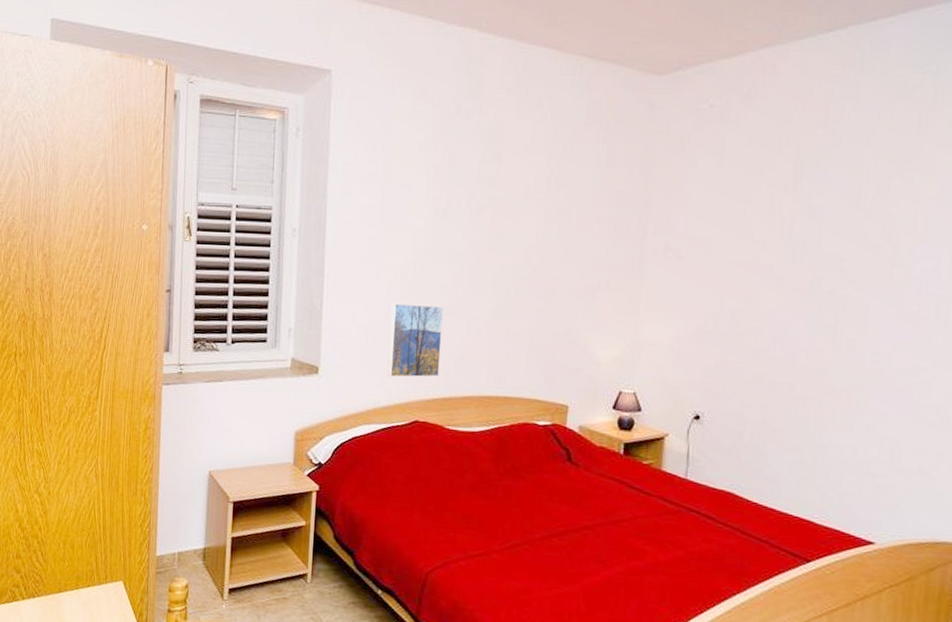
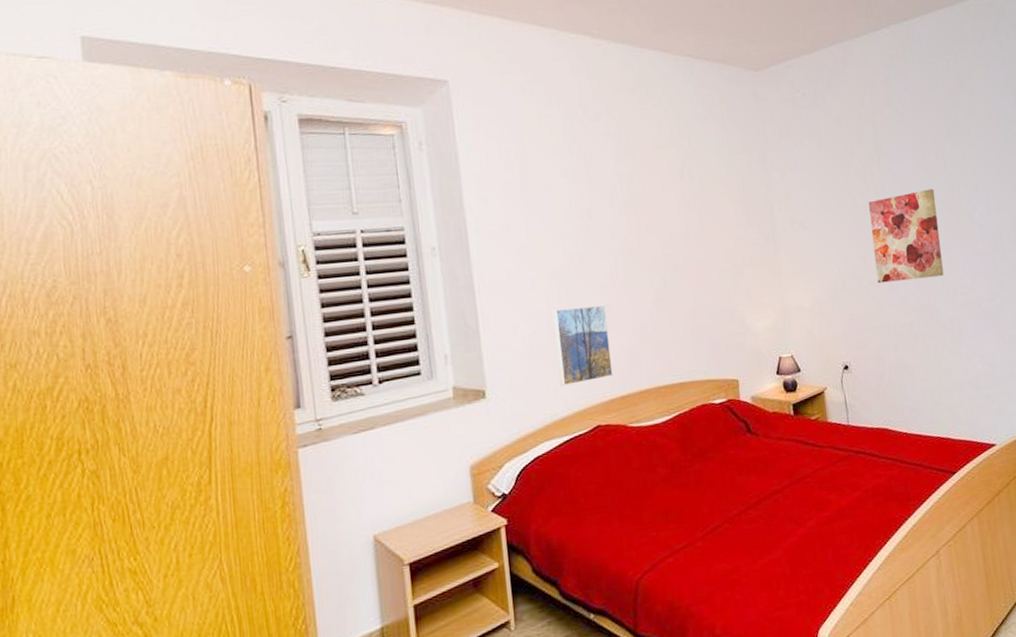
wall art: none [758,231,863,337] -> present [869,189,944,283]

